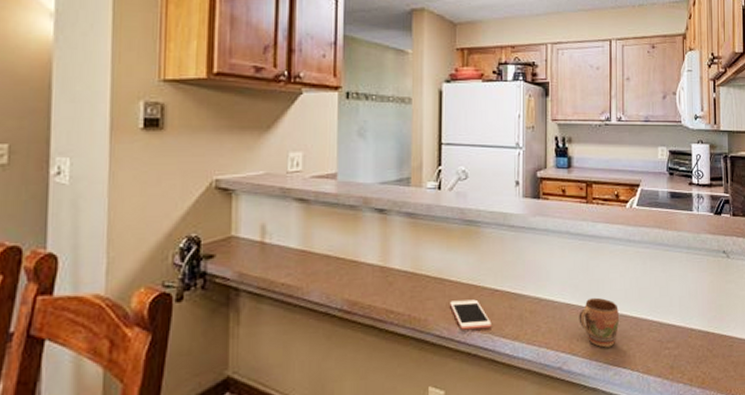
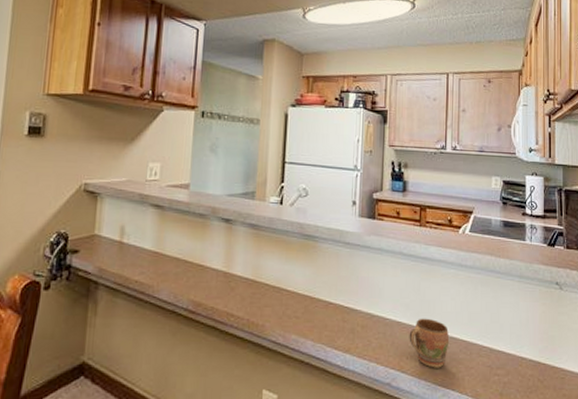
cell phone: present [450,299,492,330] -> none [286,309,325,339]

